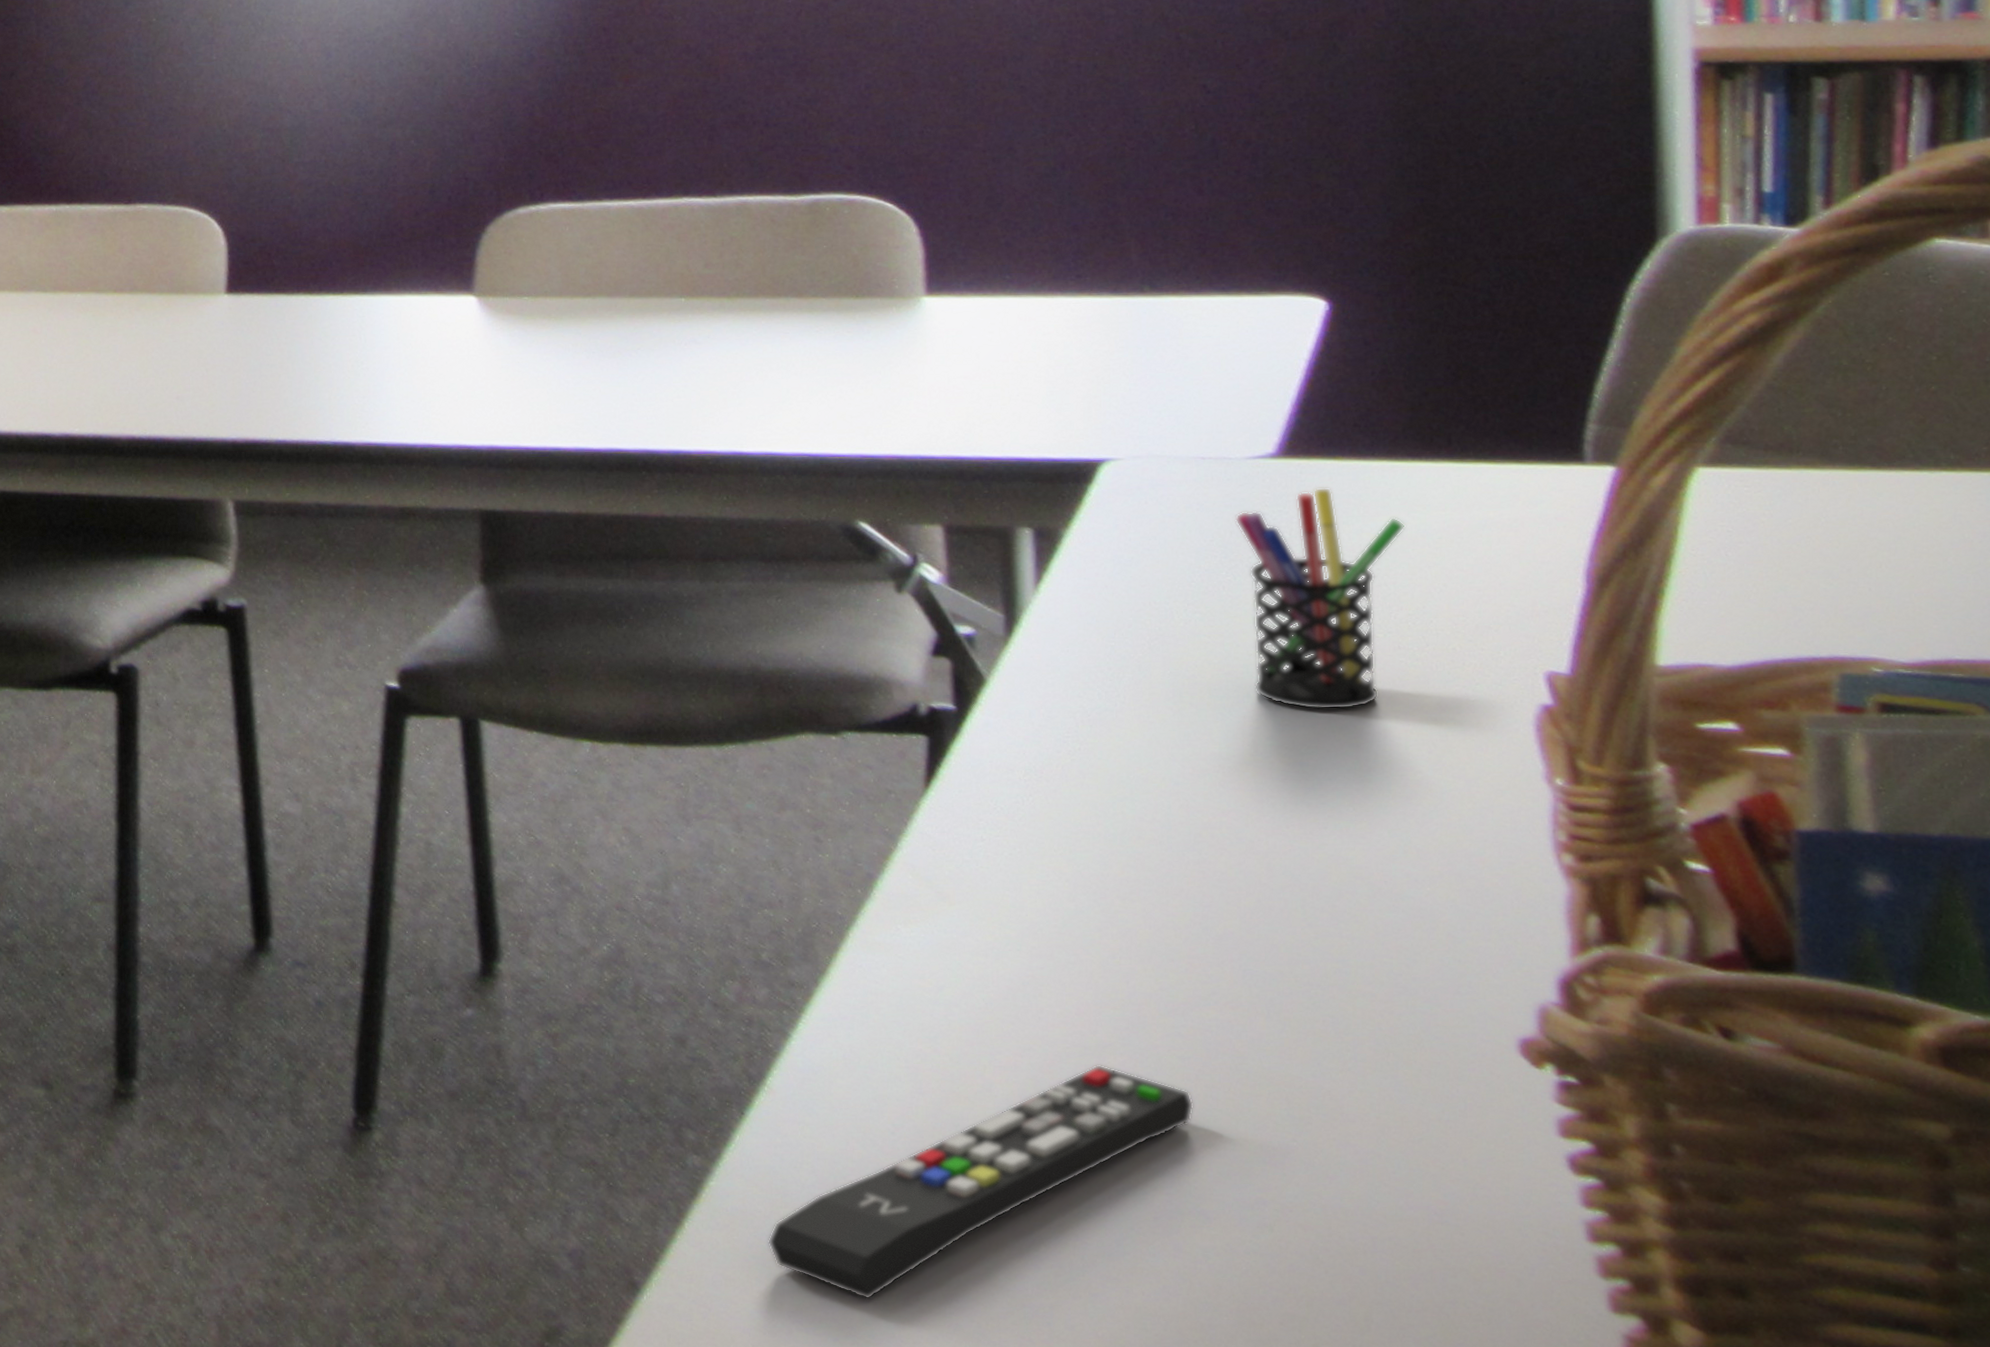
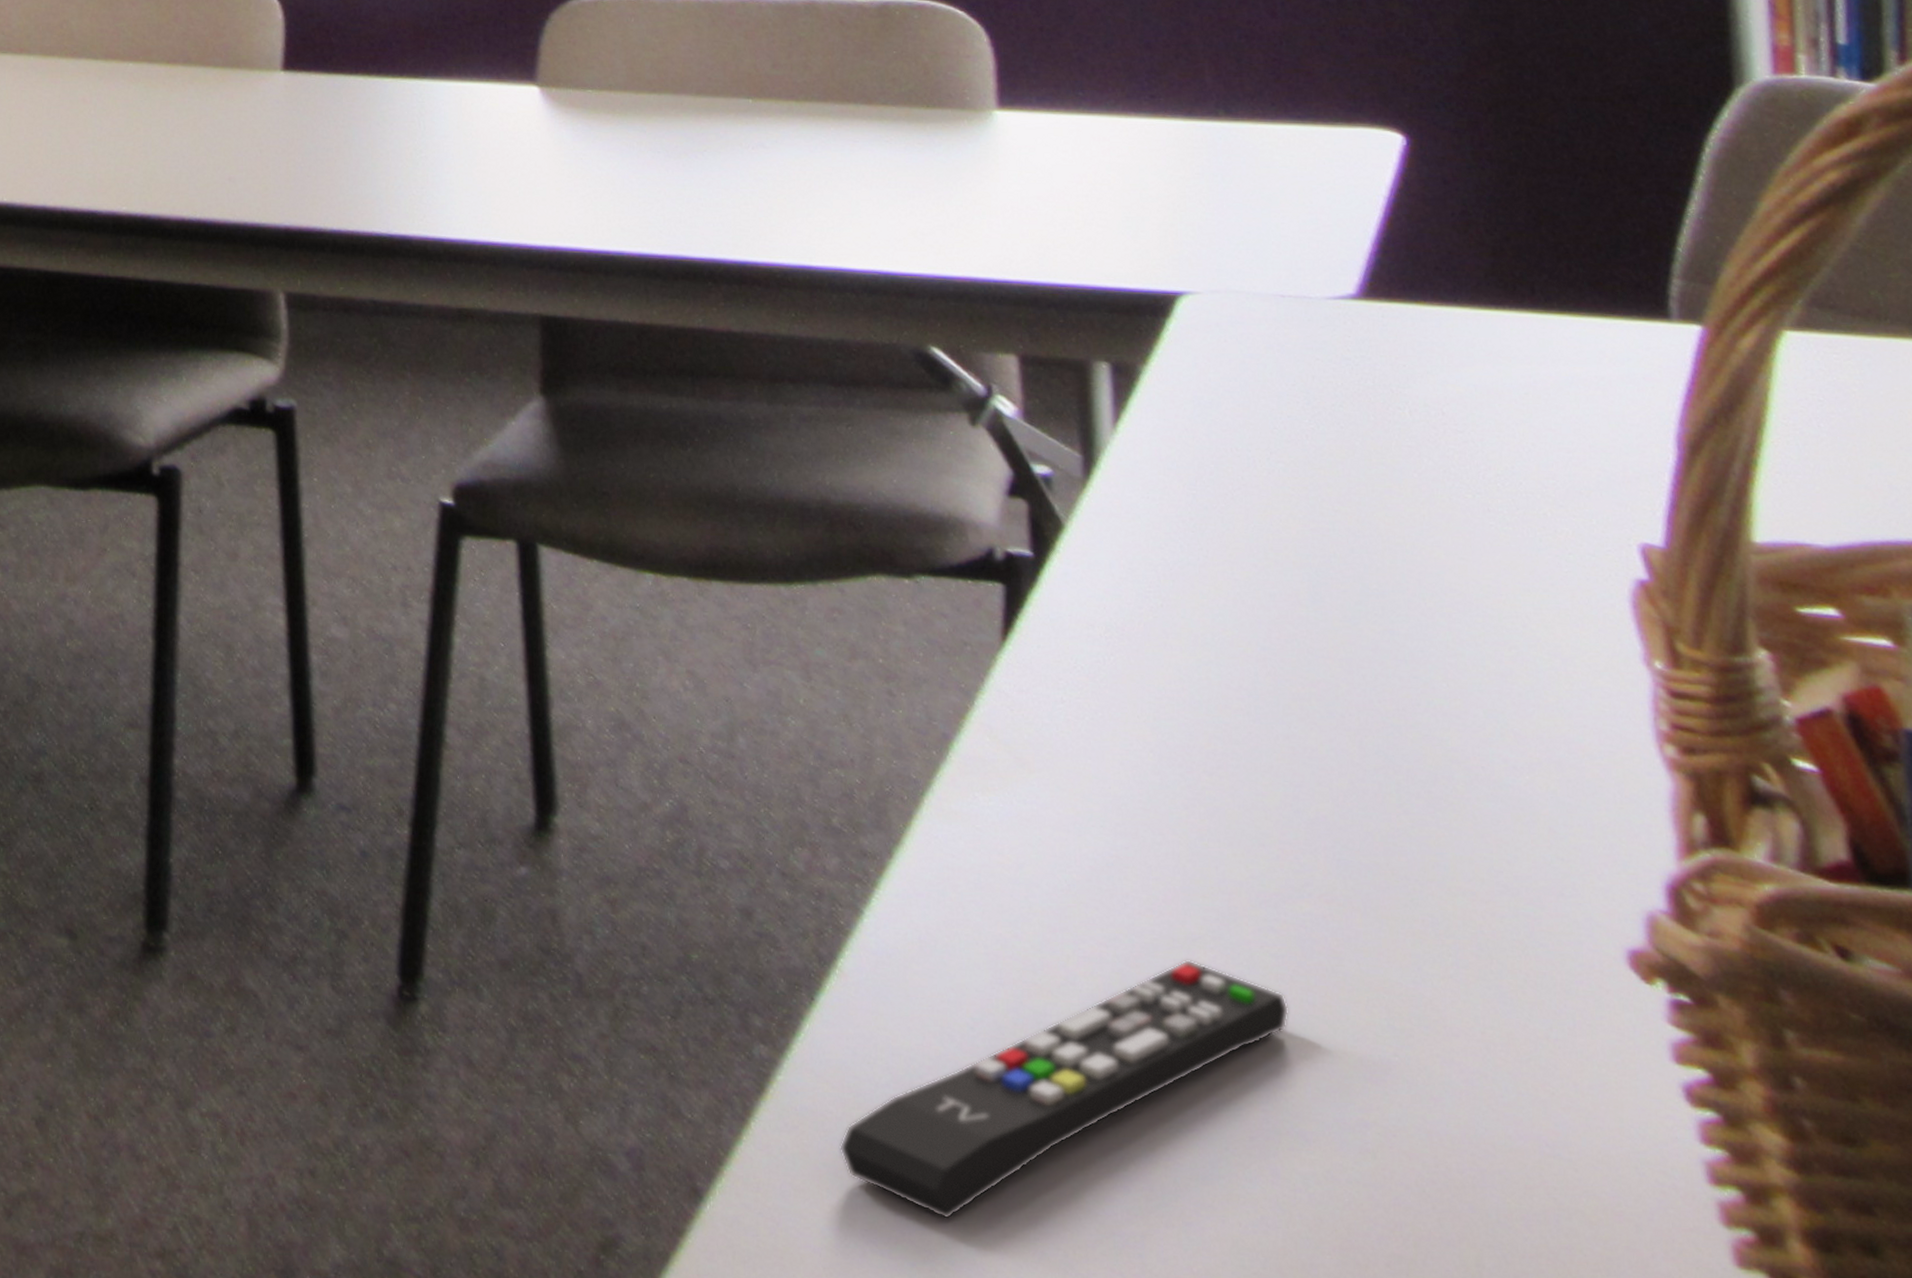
pen holder: present [1235,487,1405,710] -> none [1317,333,1491,575]

